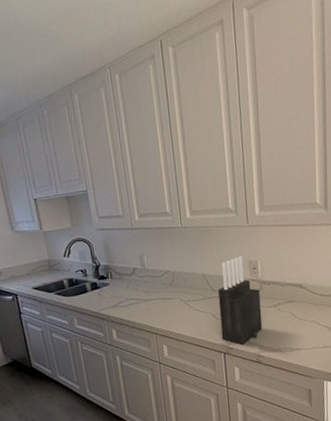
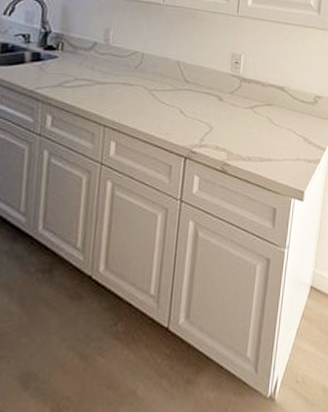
knife block: present [218,255,263,346] -> none [185,46,238,150]

